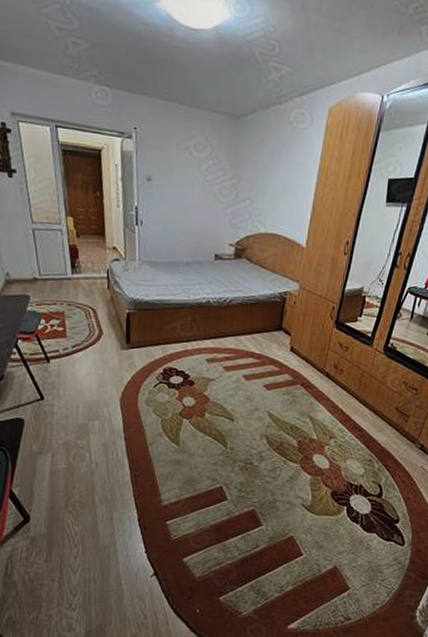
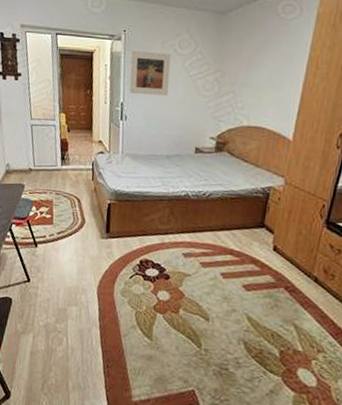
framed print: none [143,150,187,201] -> present [129,50,171,96]

